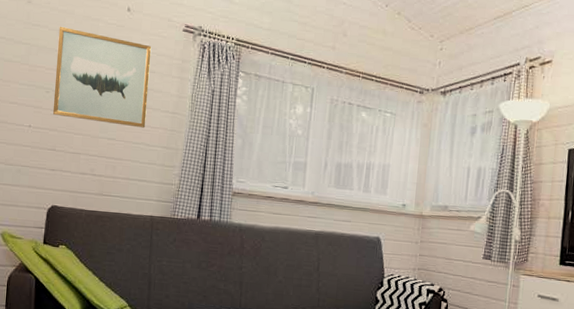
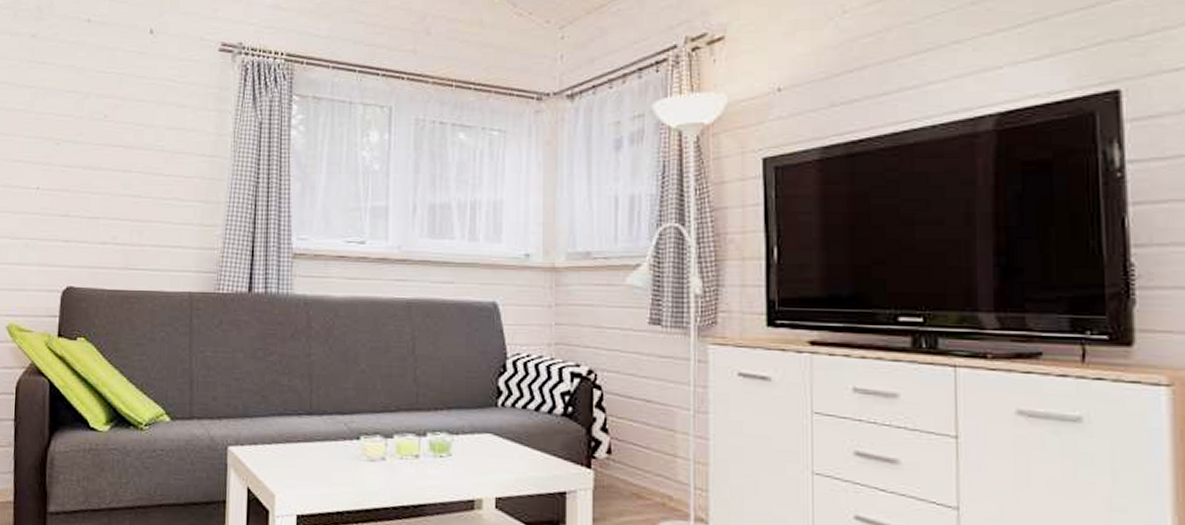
wall art: present [52,26,152,128] -> none [64,61,181,179]

